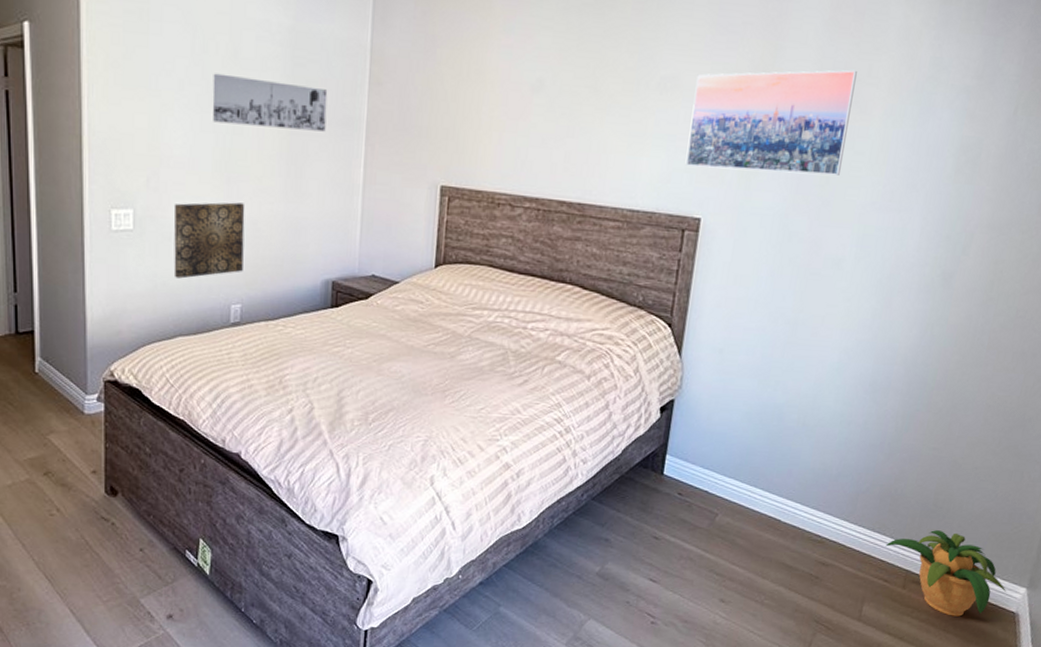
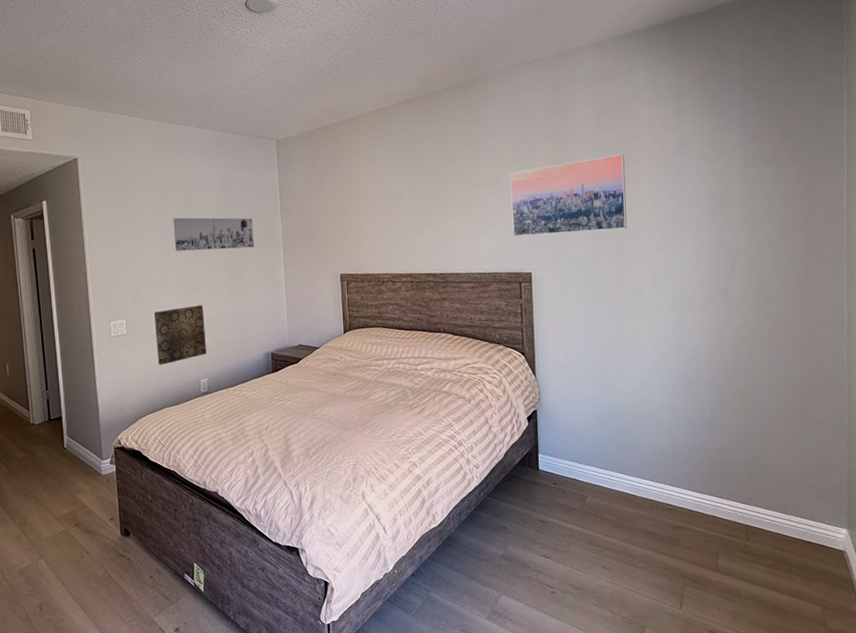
potted plant: present [885,530,1007,617] -> none [724,489,832,560]

